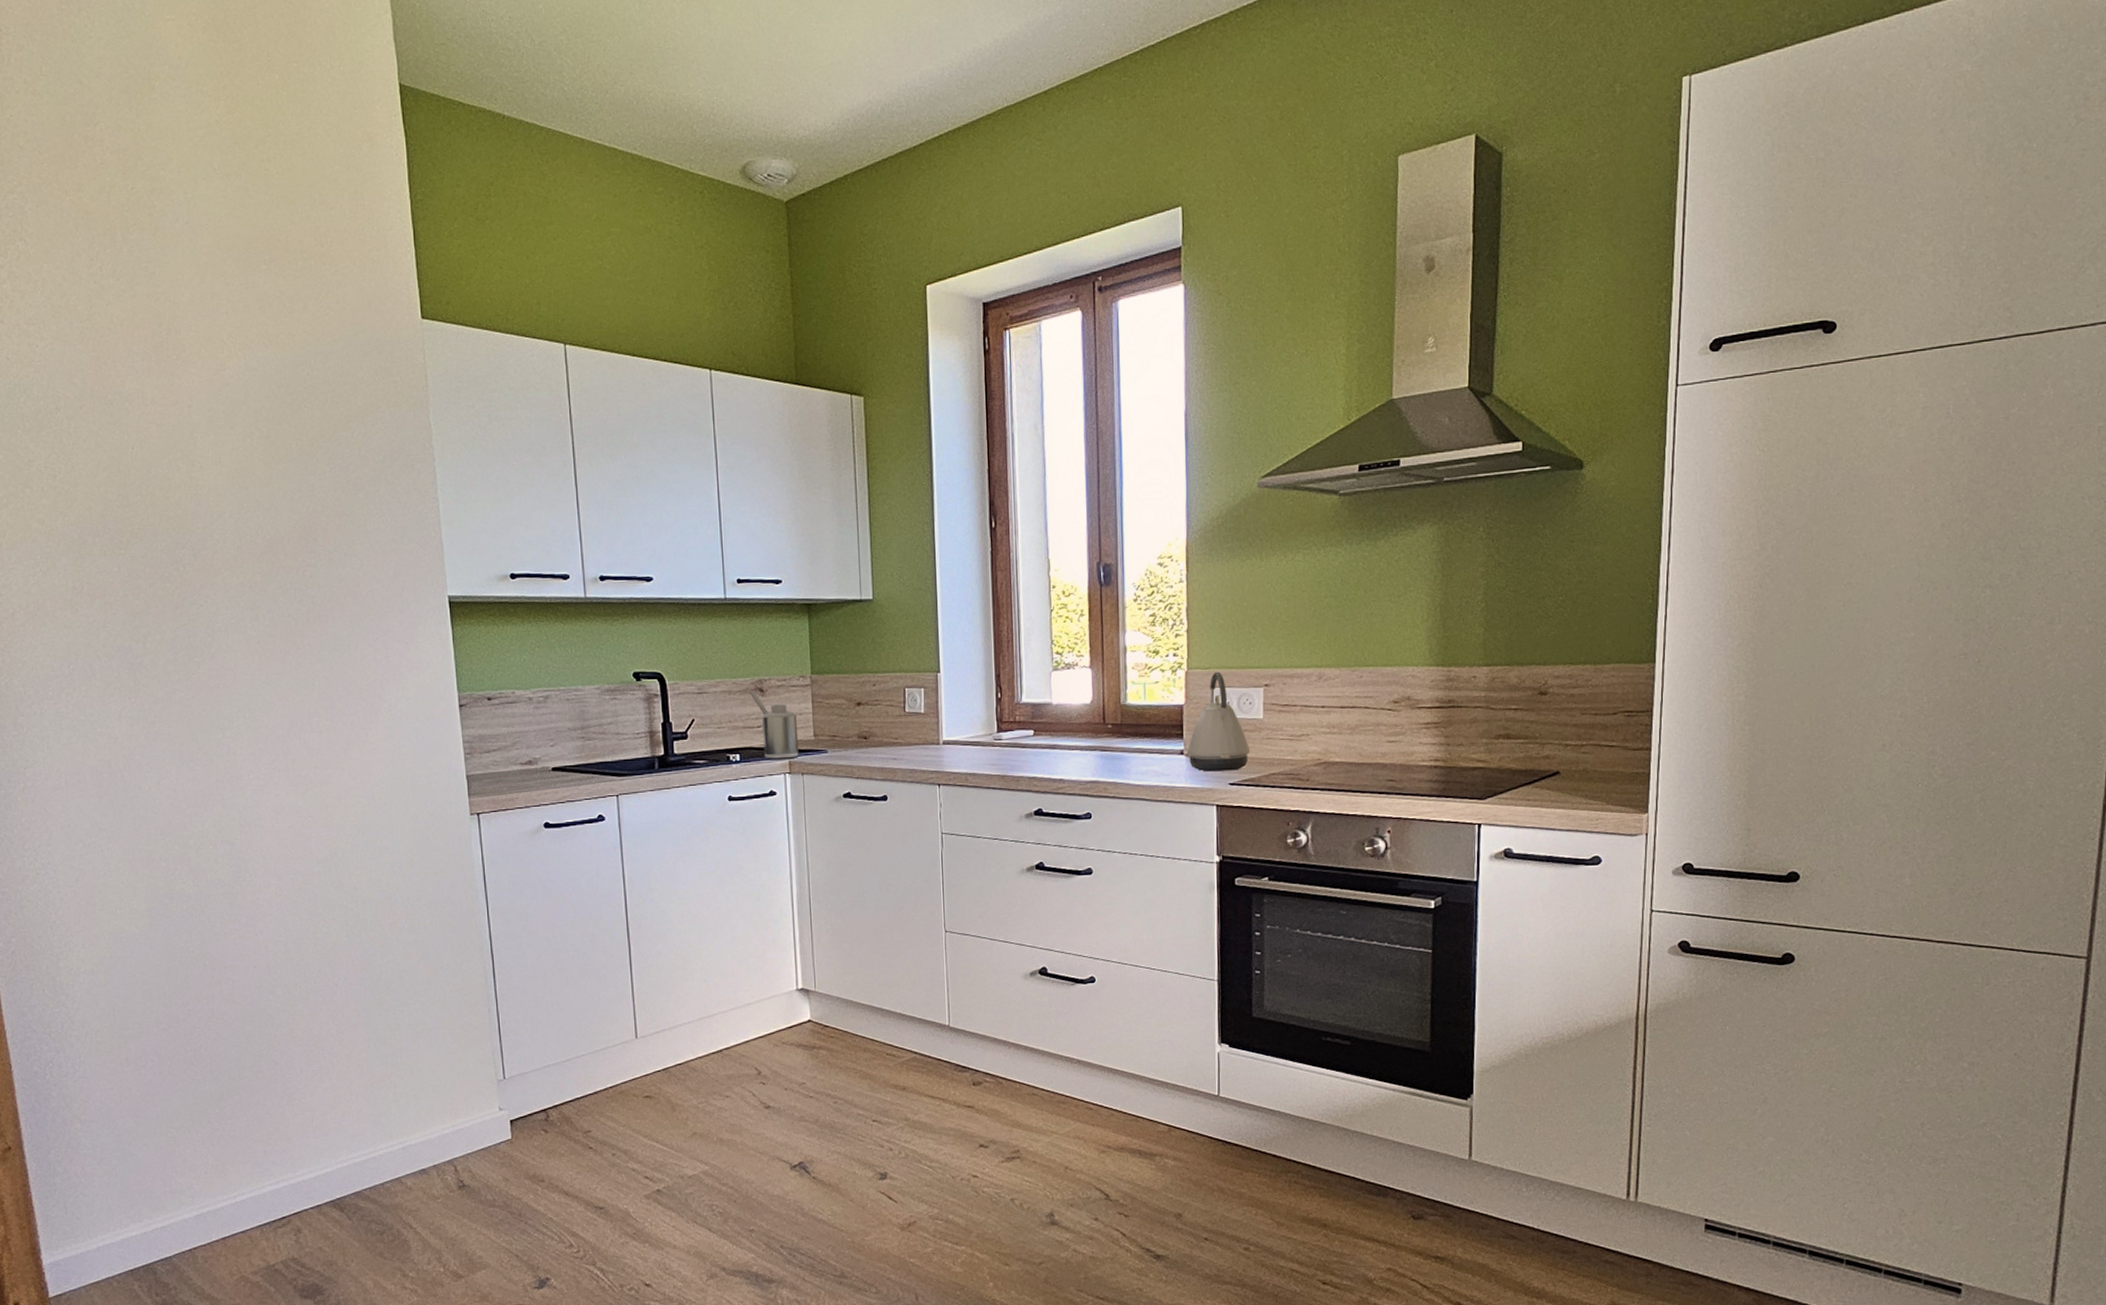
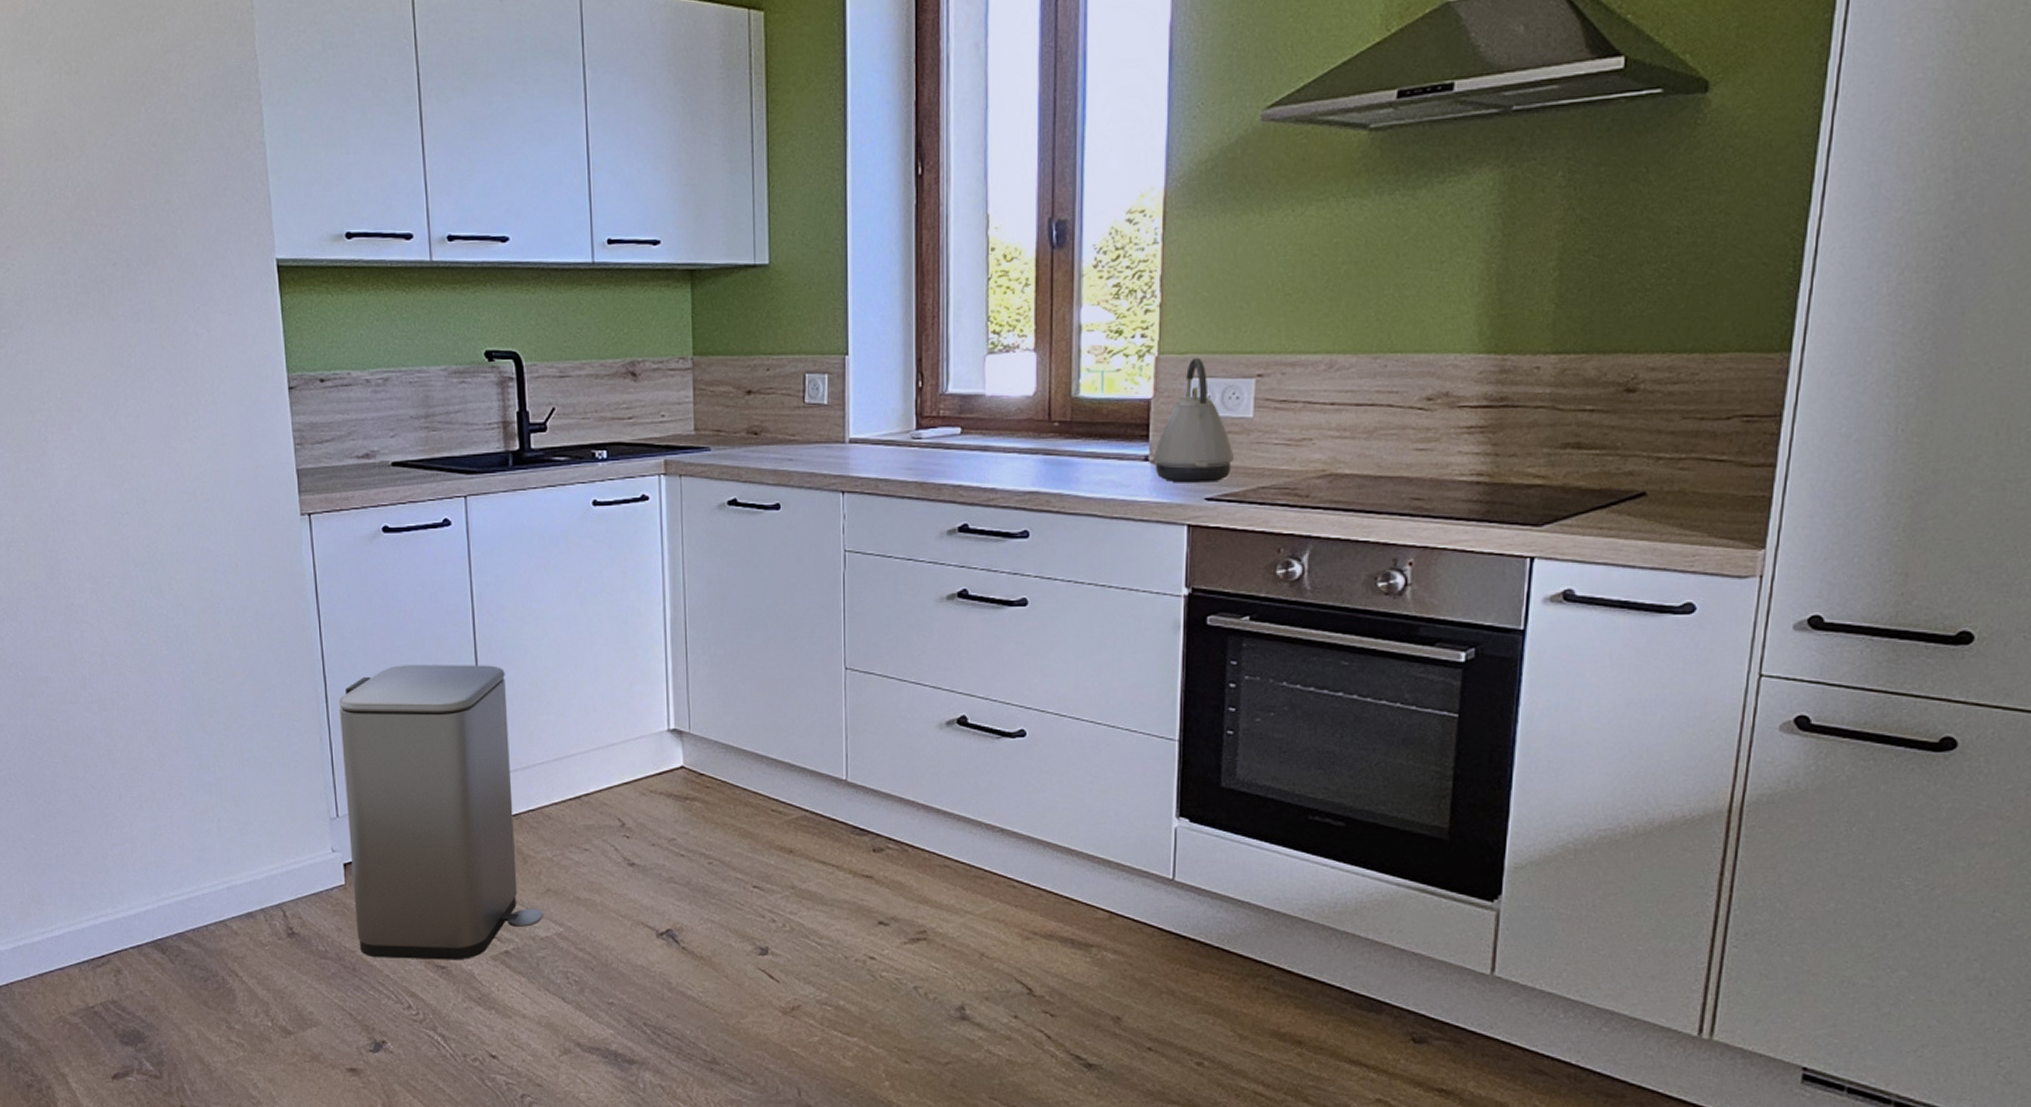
pedal bin: none [505,939,691,1203] -> present [338,665,543,960]
soap dispenser: present [750,690,799,760] -> none [620,374,677,459]

